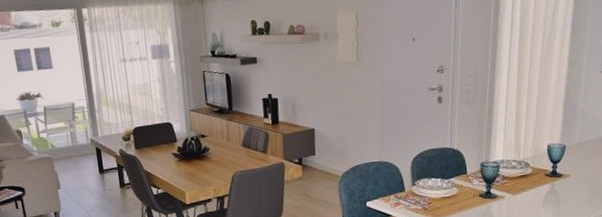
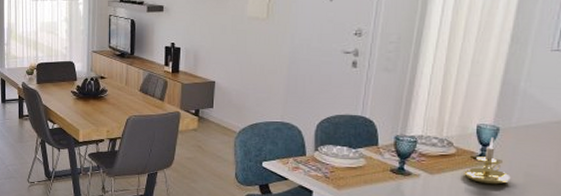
candle holder: none [539,154,578,198] -> present [462,137,511,185]

